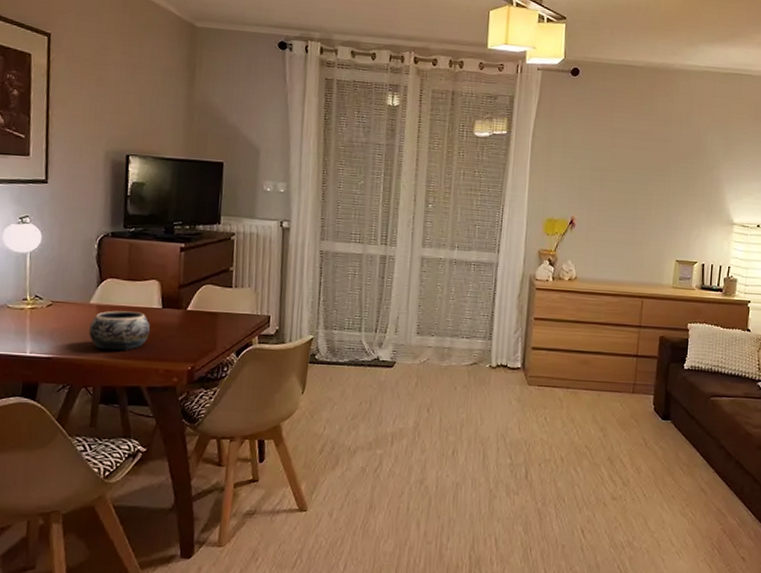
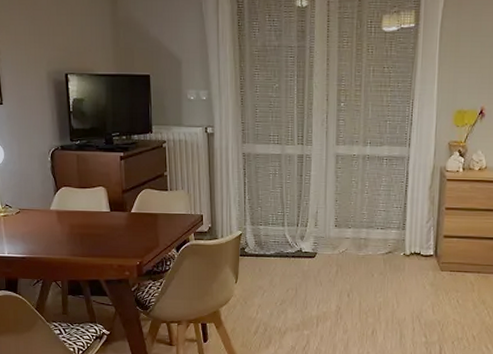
decorative bowl: present [89,310,151,351] -> none [52,215,103,250]

